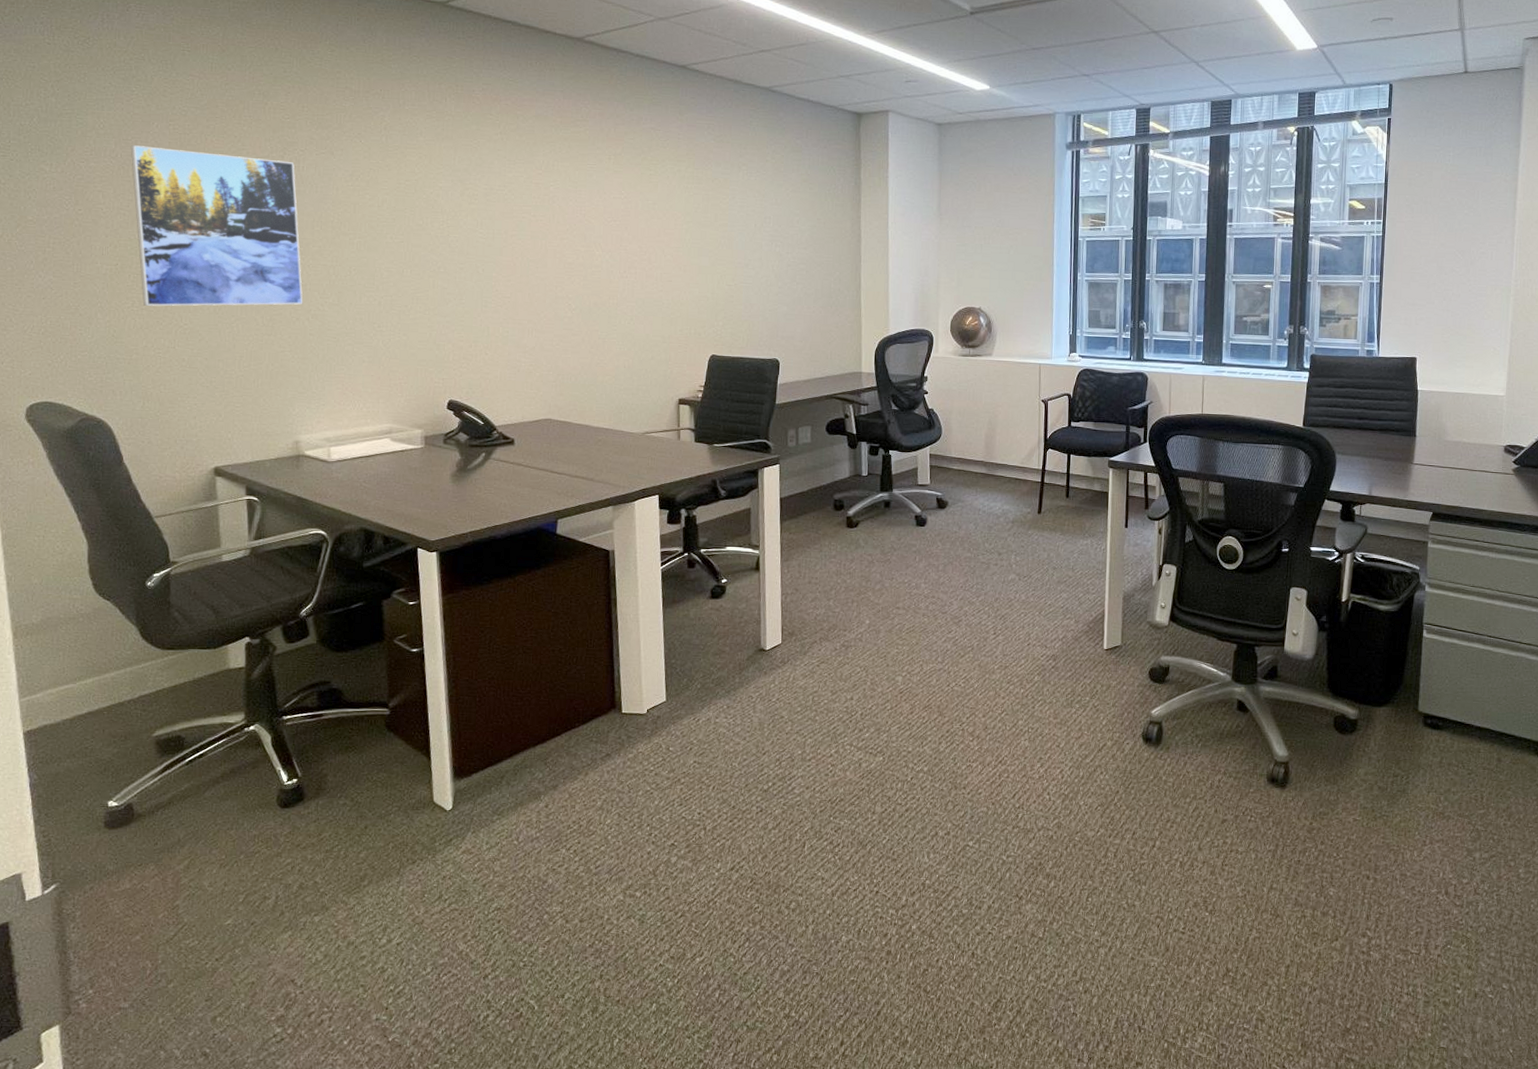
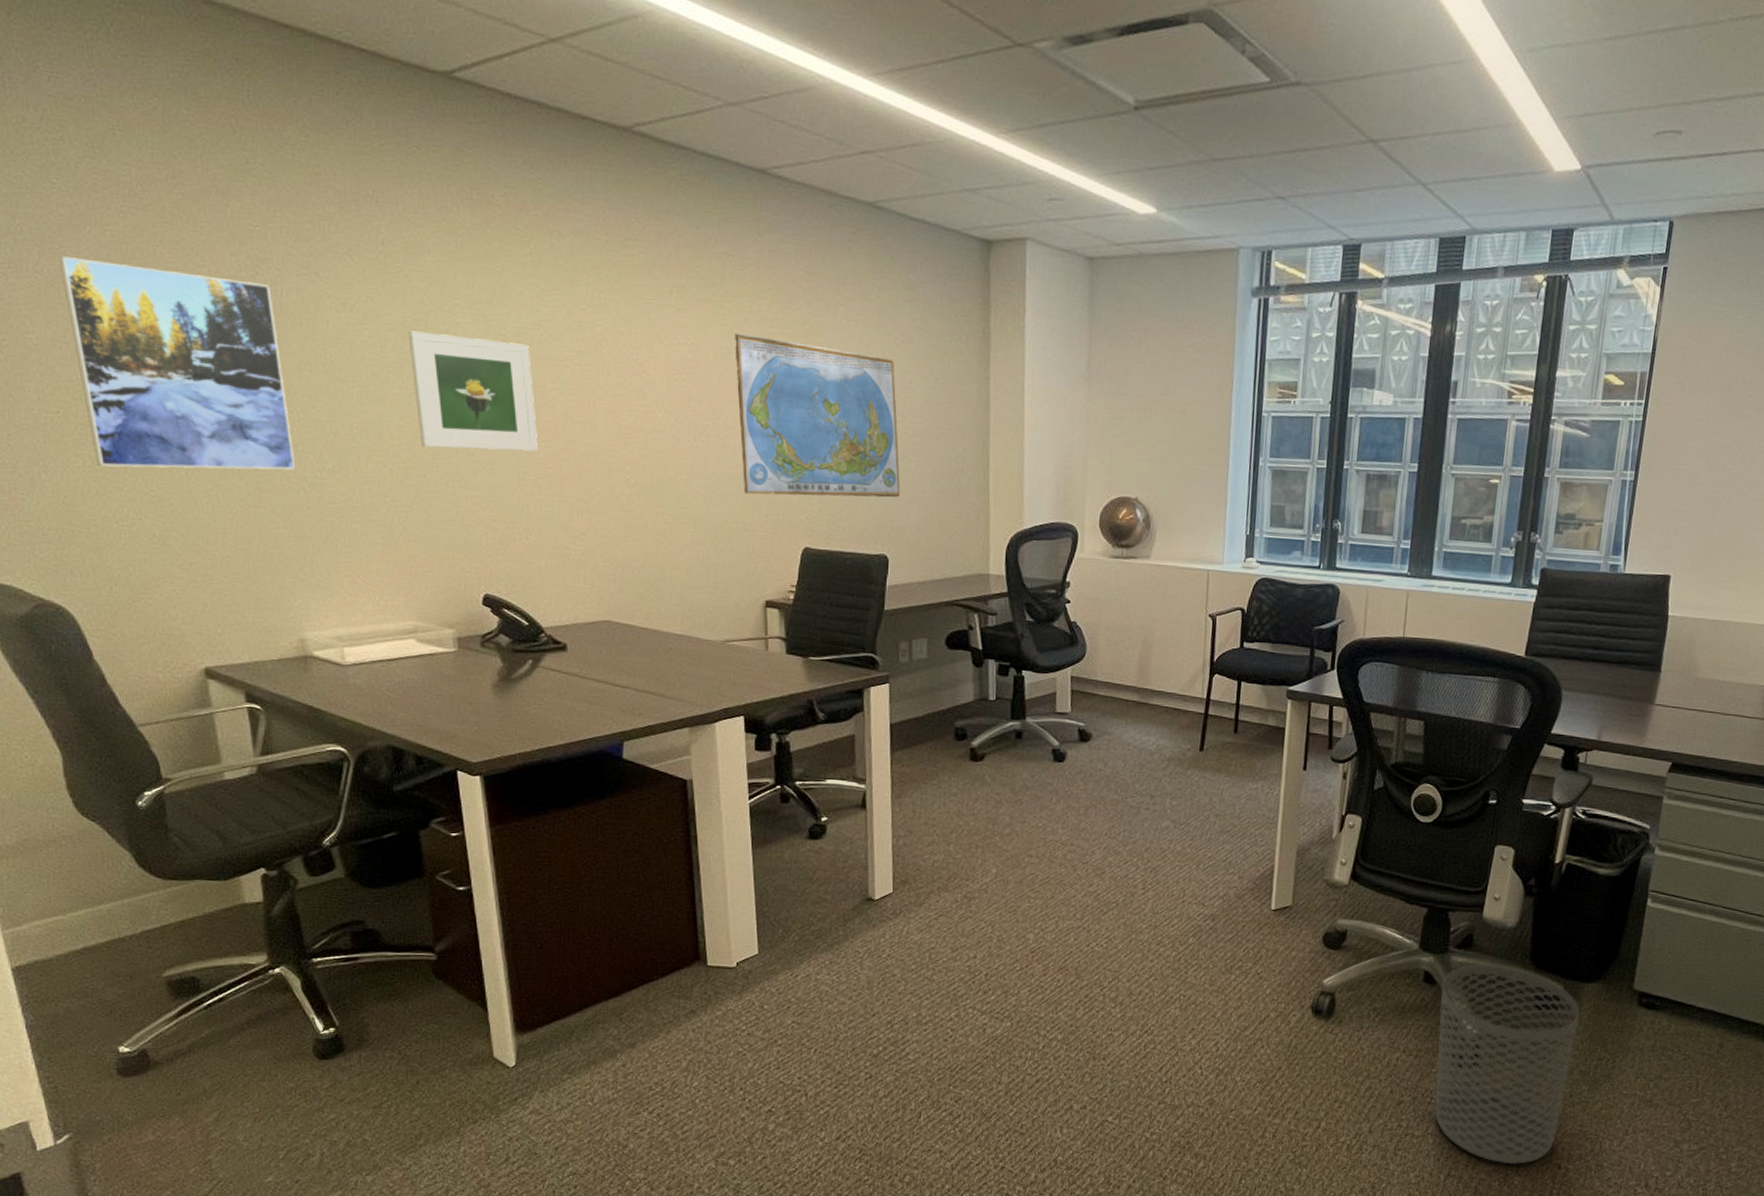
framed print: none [400,194,499,285] -> present [408,330,539,452]
world map: none [658,188,790,314] -> present [735,333,901,498]
waste bin: none [1253,693,1374,877] -> present [1434,964,1580,1165]

